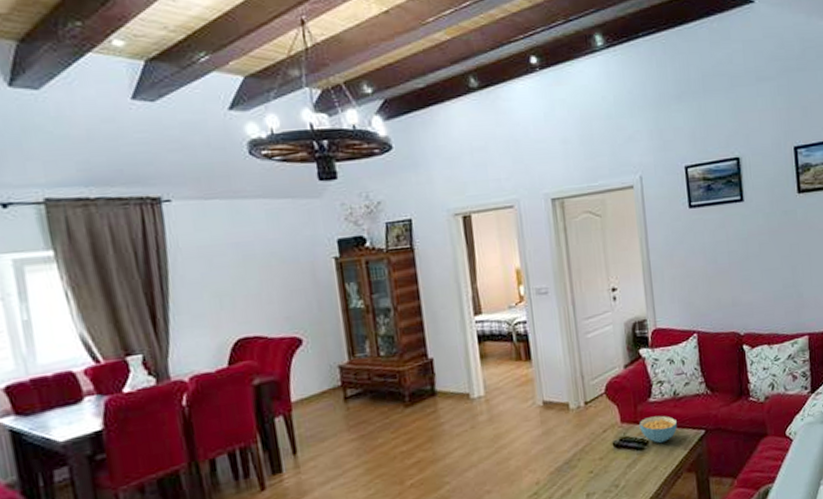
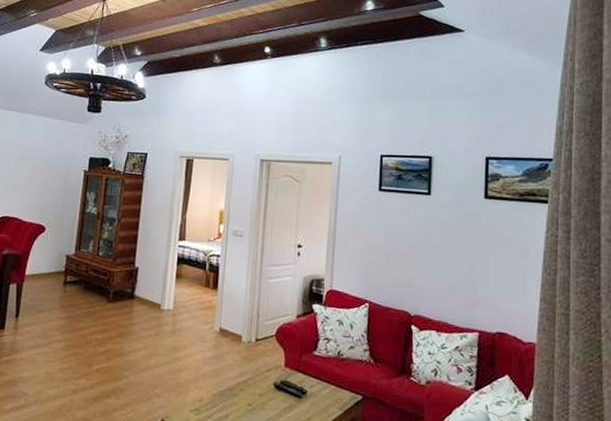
cereal bowl: present [639,415,677,443] -> none [301,368,336,396]

